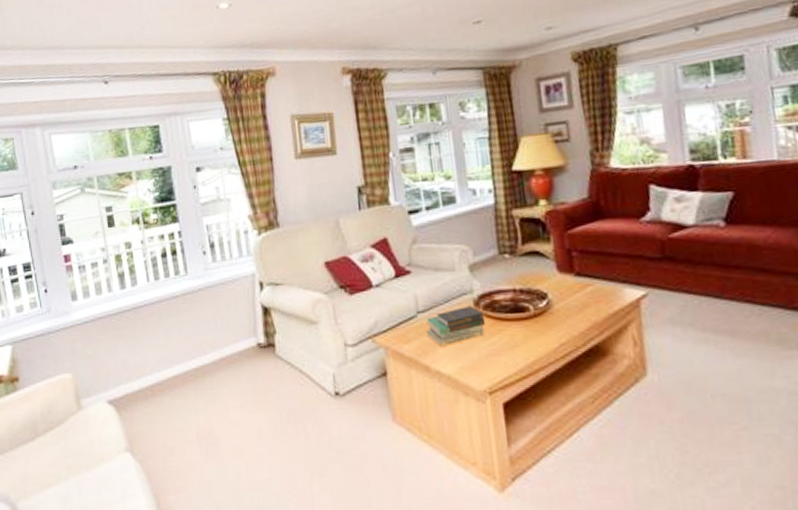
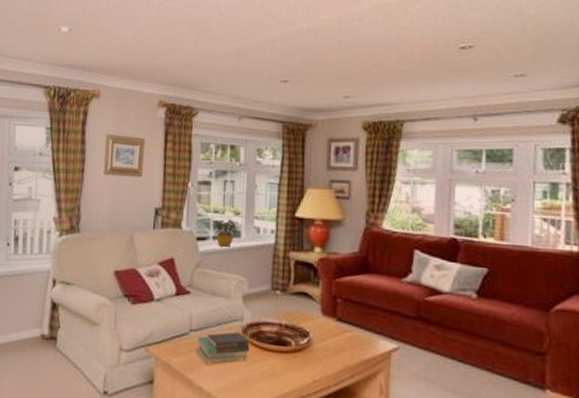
potted flower: none [421,184,452,217] -> present [211,218,238,247]

